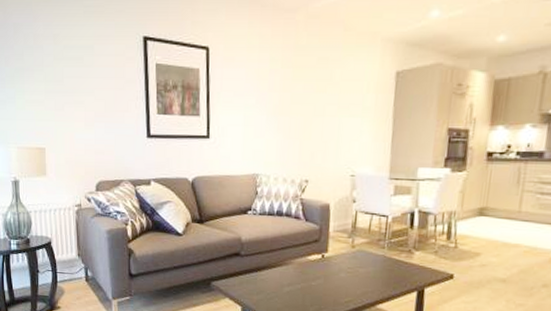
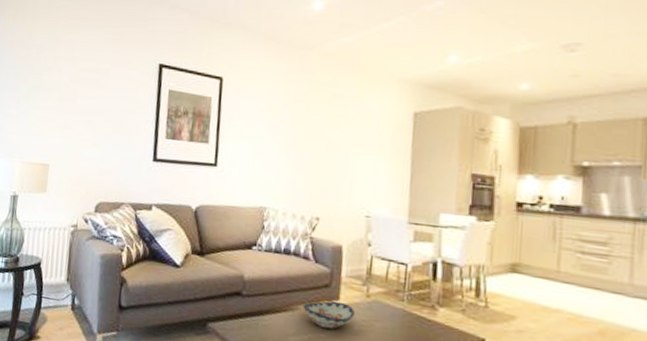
decorative bowl: none [295,253,342,277] -> present [303,300,356,329]

